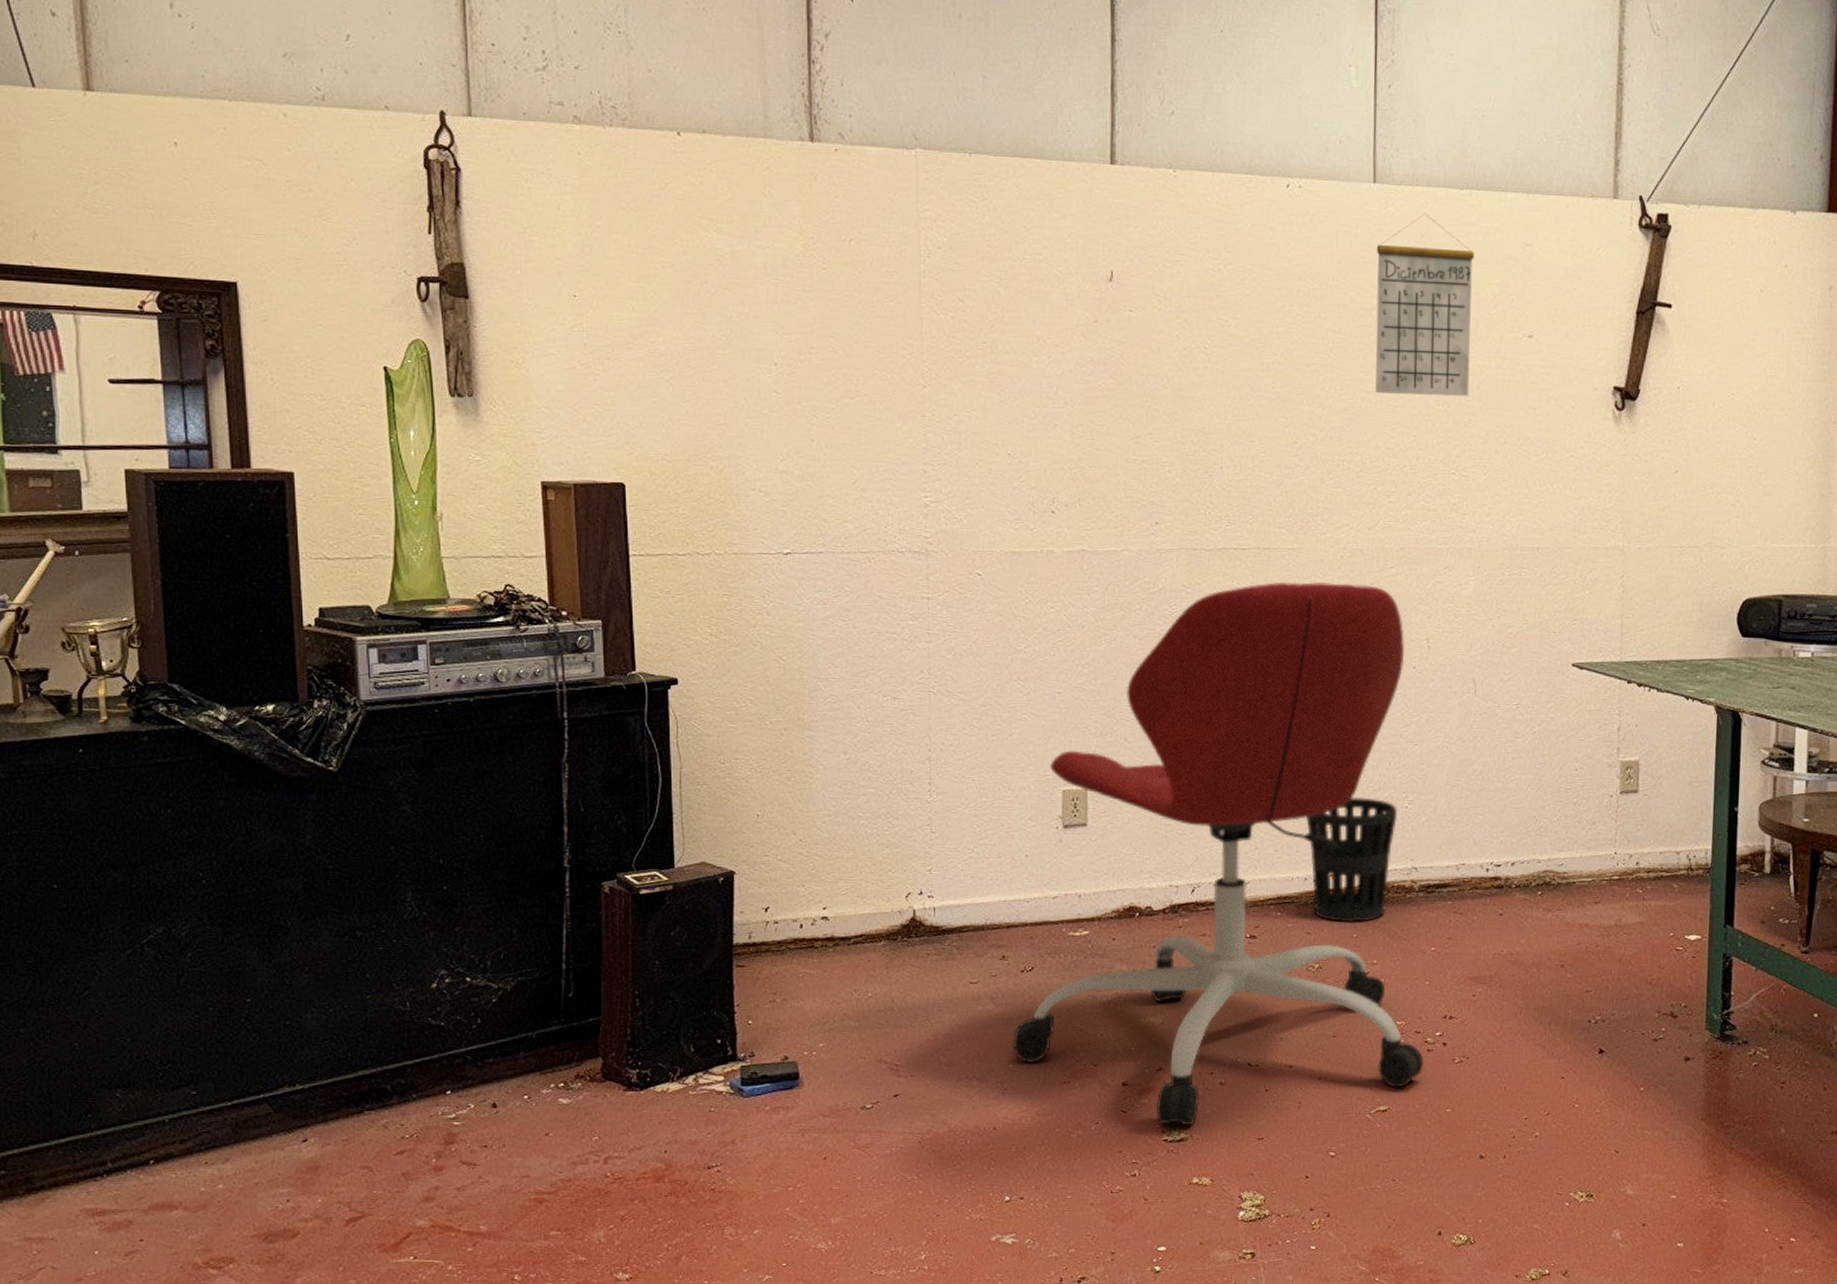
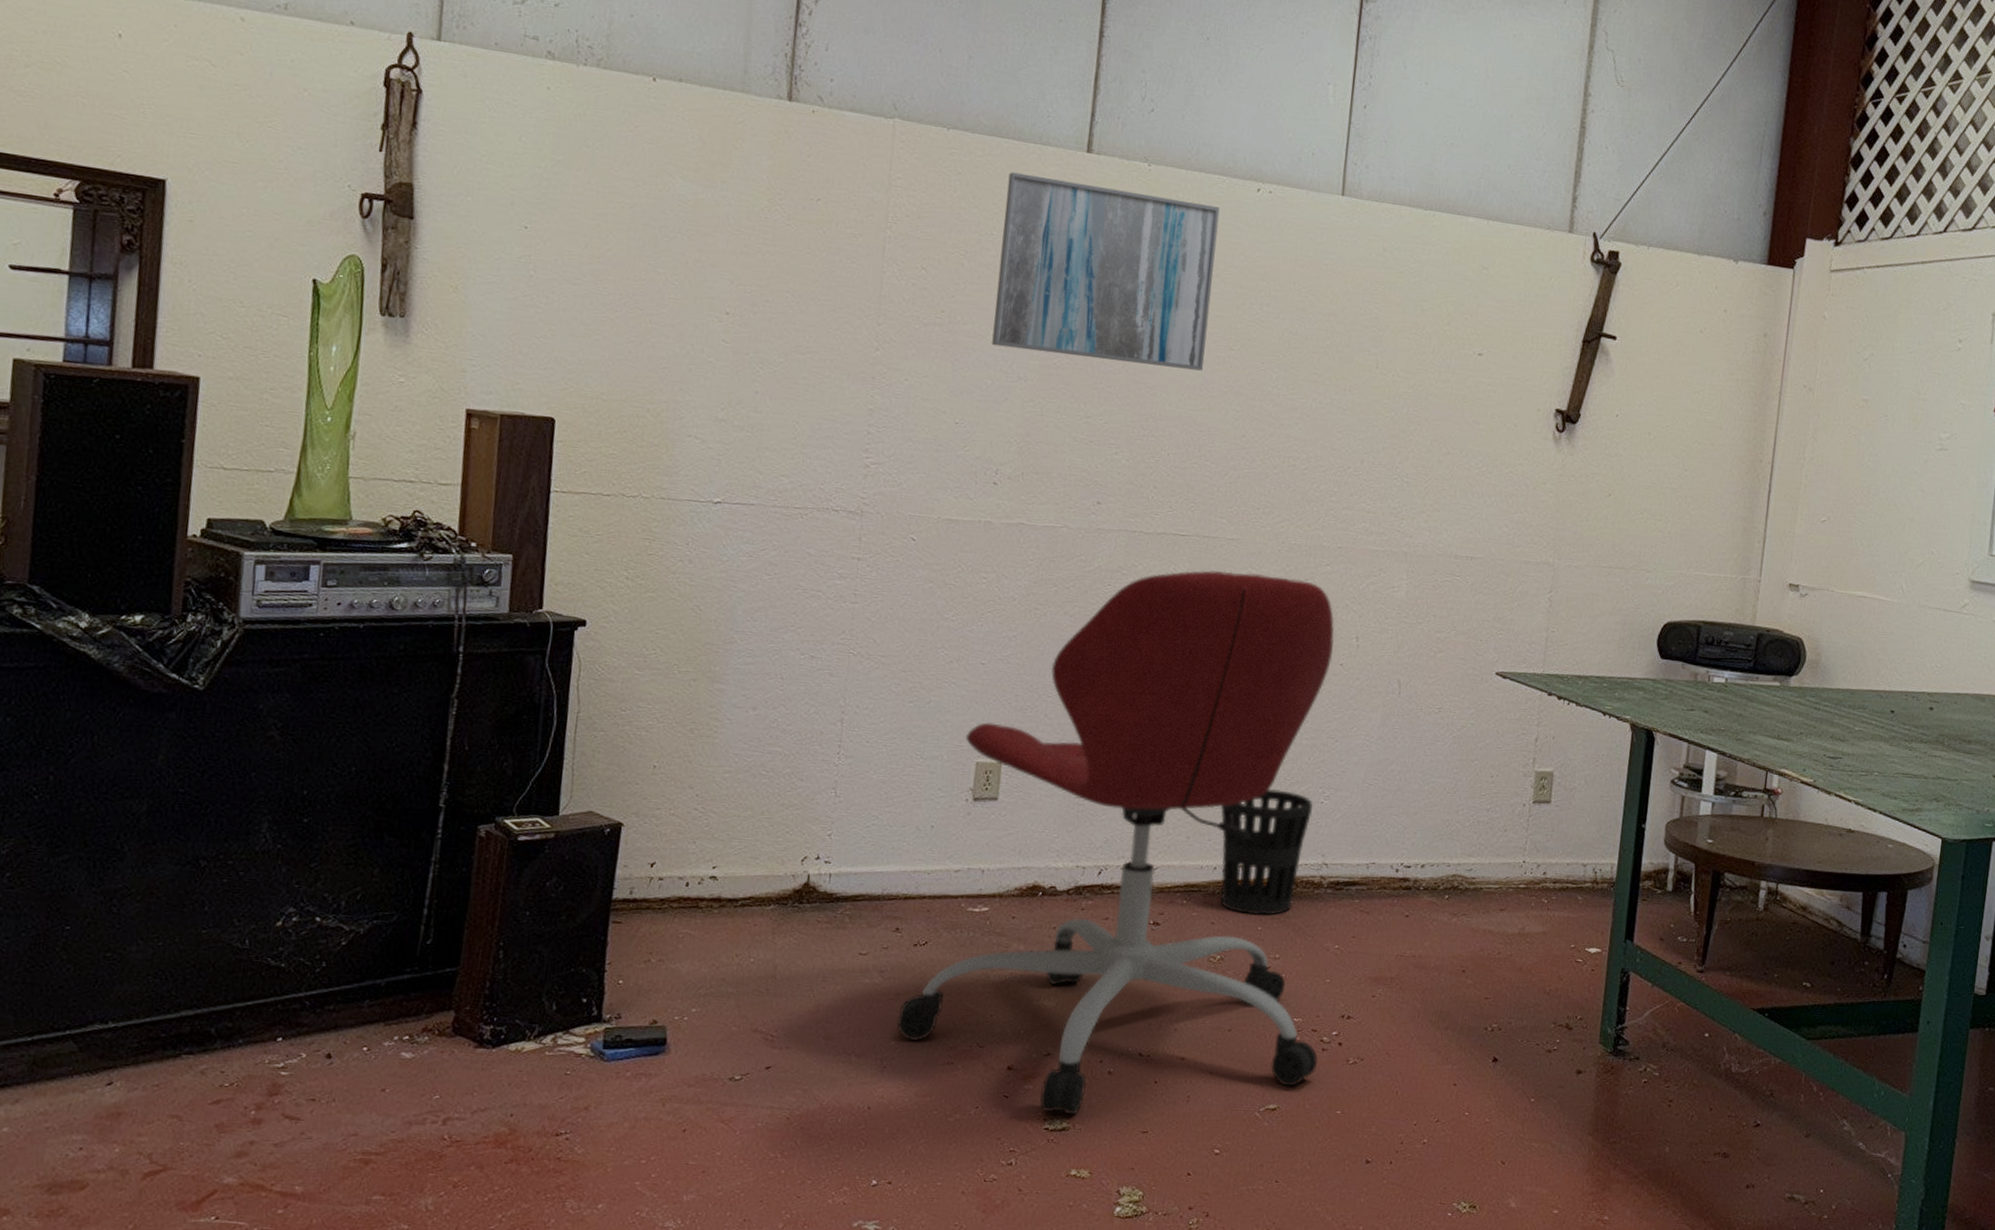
wall art: none [1034,192,1250,379] -> present [992,172,1220,371]
calendar: present [1375,213,1474,396] -> none [1326,228,1433,406]

